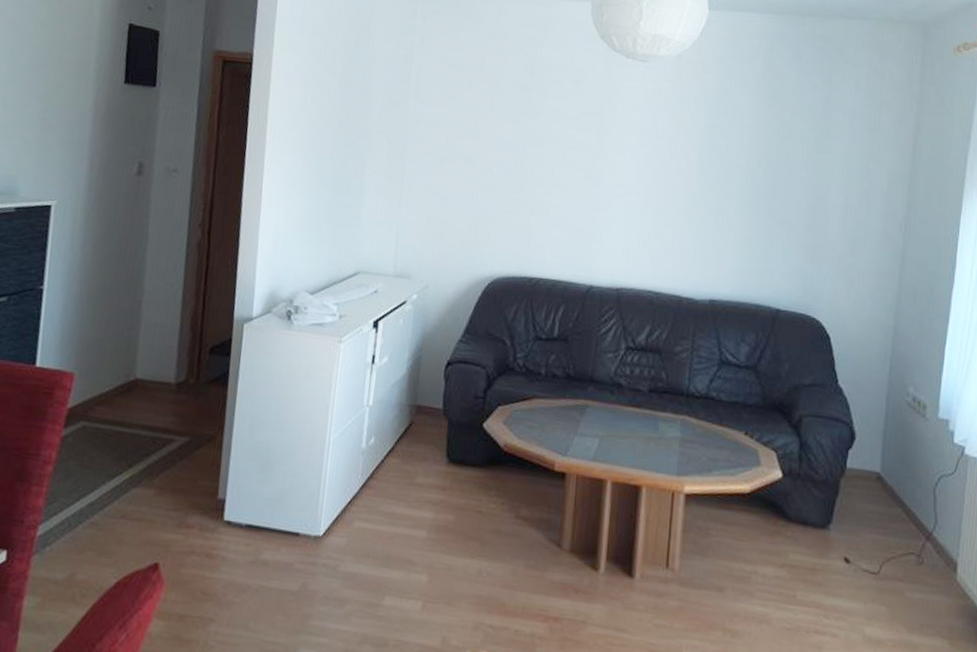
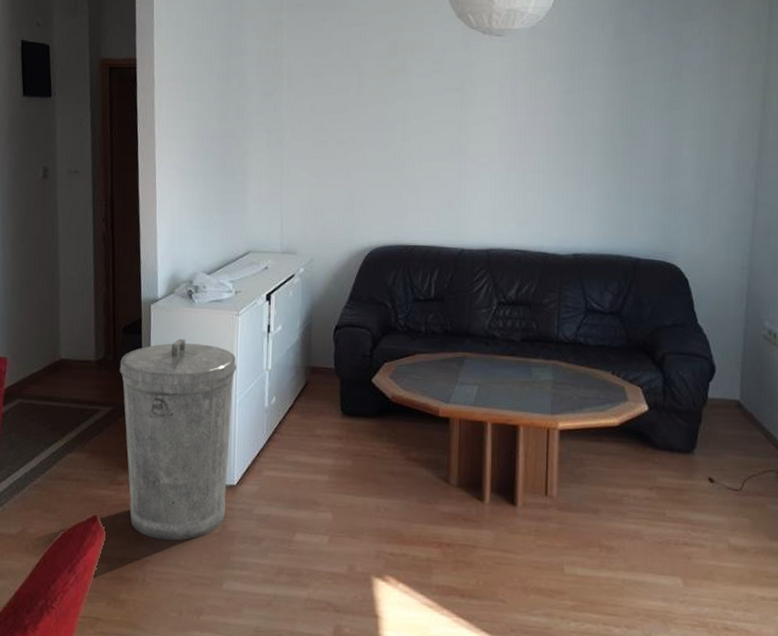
trash can: none [197,364,335,598] -> present [119,338,237,541]

